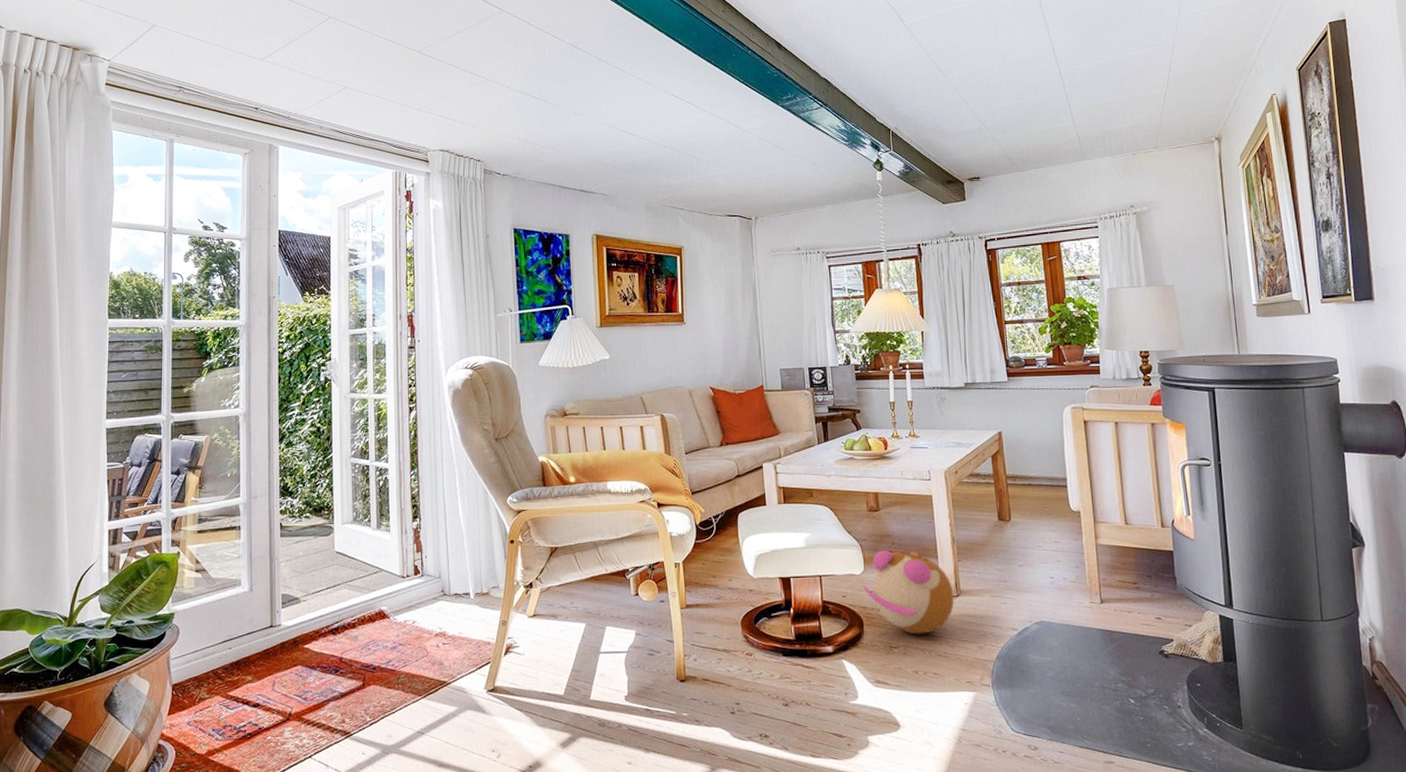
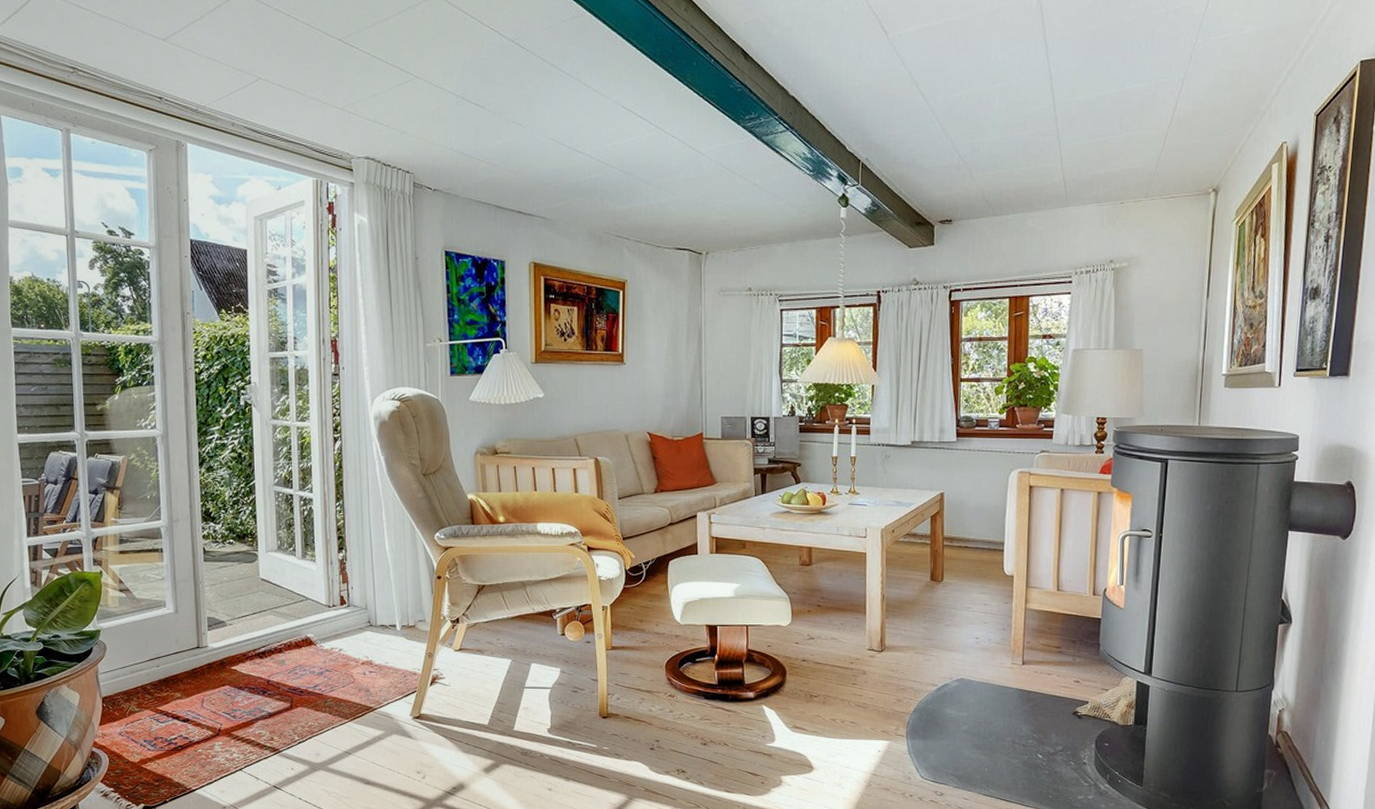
plush toy: present [861,549,954,635] -> none [787,604,878,685]

